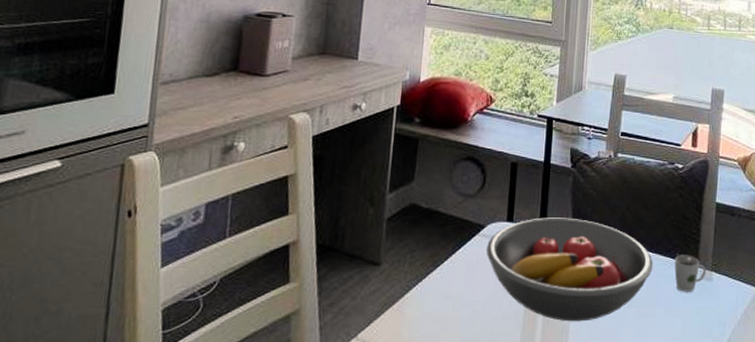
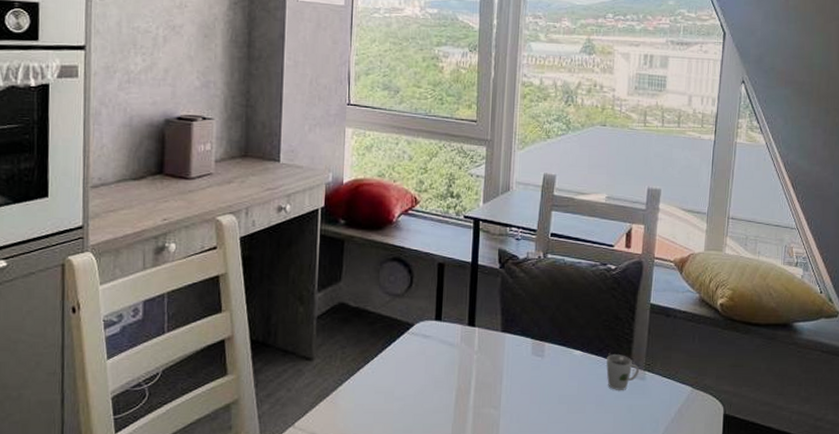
fruit bowl: present [486,217,653,322] -> none [416,317,585,416]

